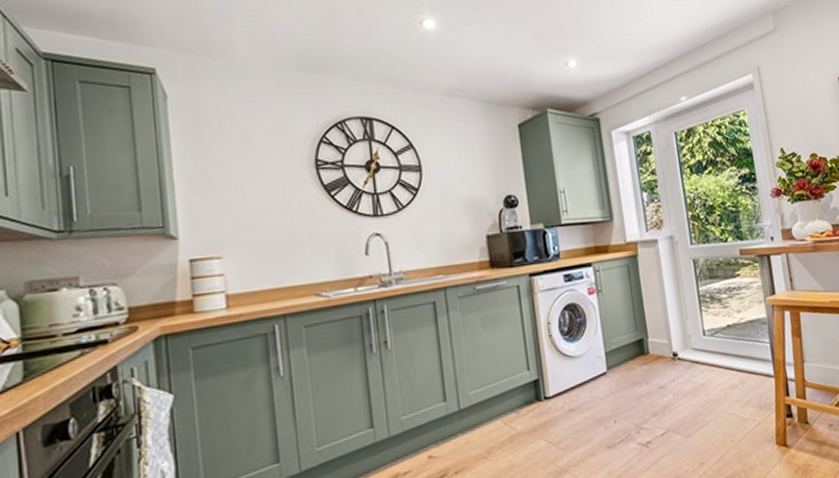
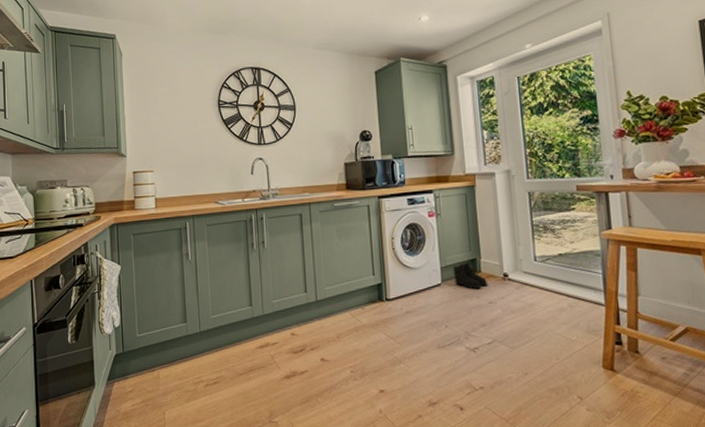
boots: none [618,344,658,374] -> present [453,262,489,289]

